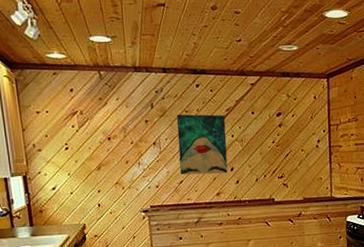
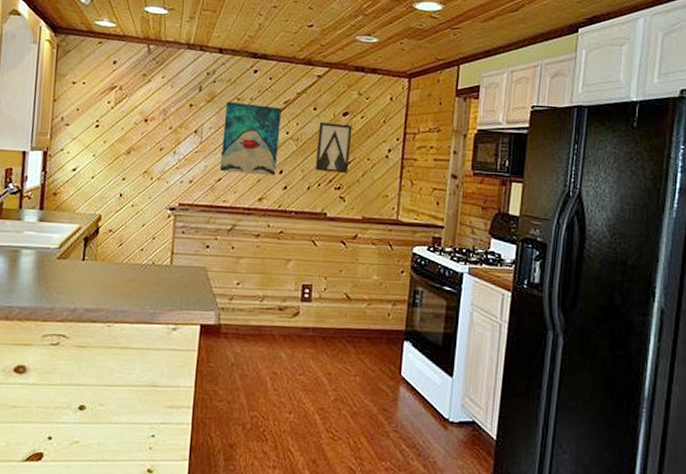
wall art: none [258,123,288,165] -> present [315,121,352,174]

